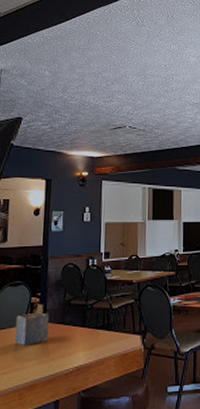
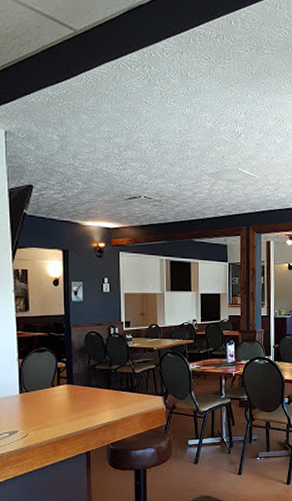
napkin holder: present [14,304,49,346] -> none [44,368,76,405]

